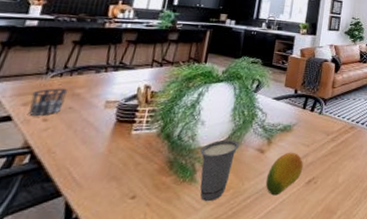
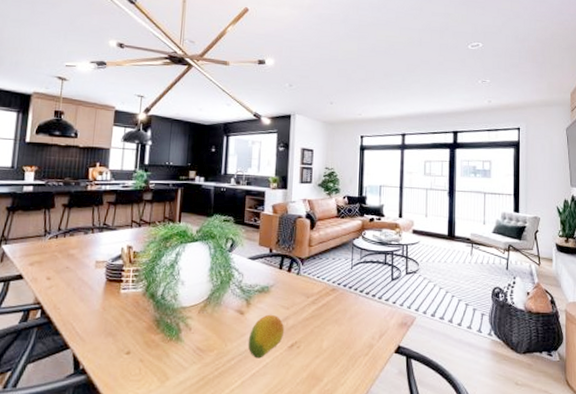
cup: present [29,88,68,116] -> none [35,249,64,274]
cup: present [199,139,239,201] -> none [183,300,219,360]

